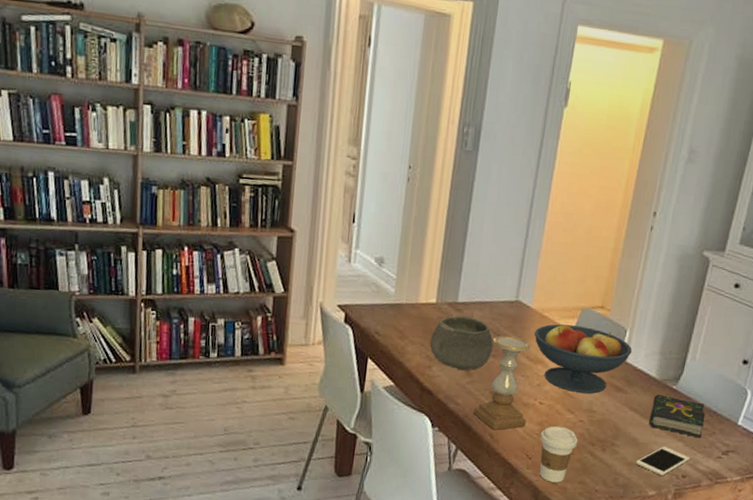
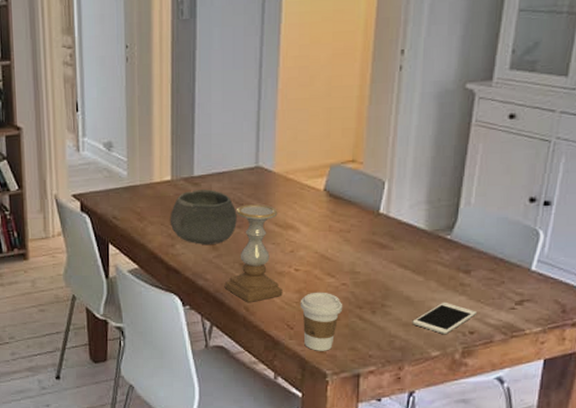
fruit bowl: present [534,324,633,394] -> none [281,184,394,255]
book: present [649,394,706,438] -> none [423,246,490,290]

